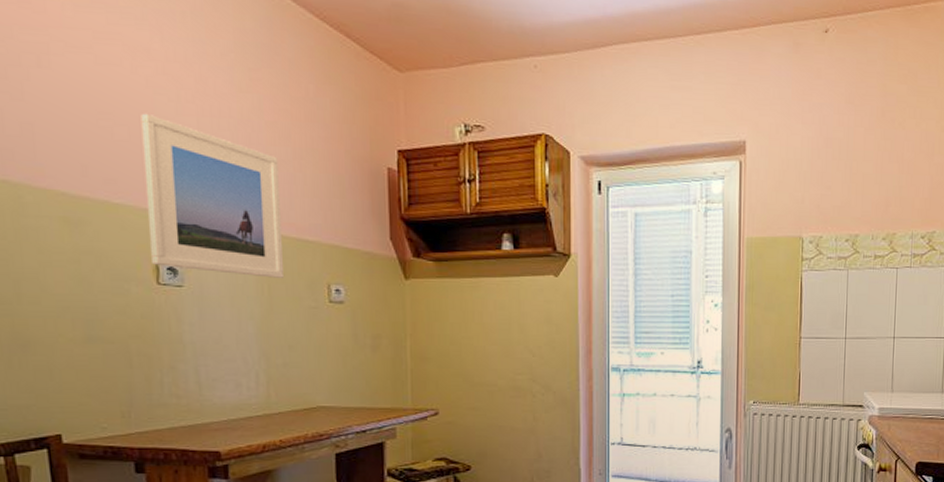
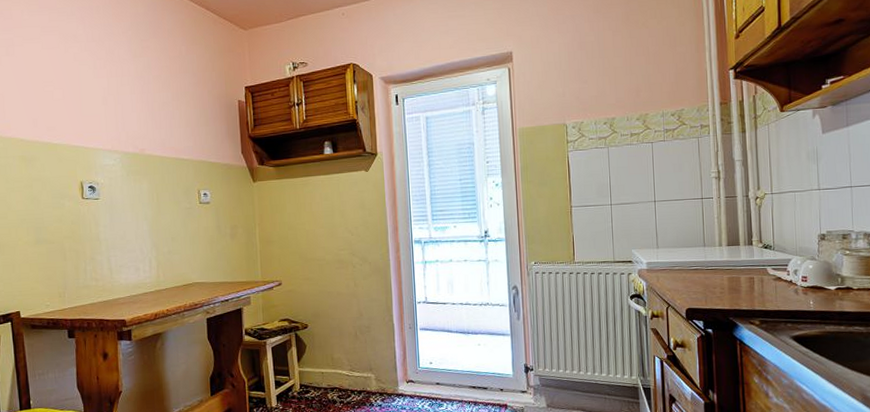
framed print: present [141,113,285,278] -> none [71,79,168,189]

